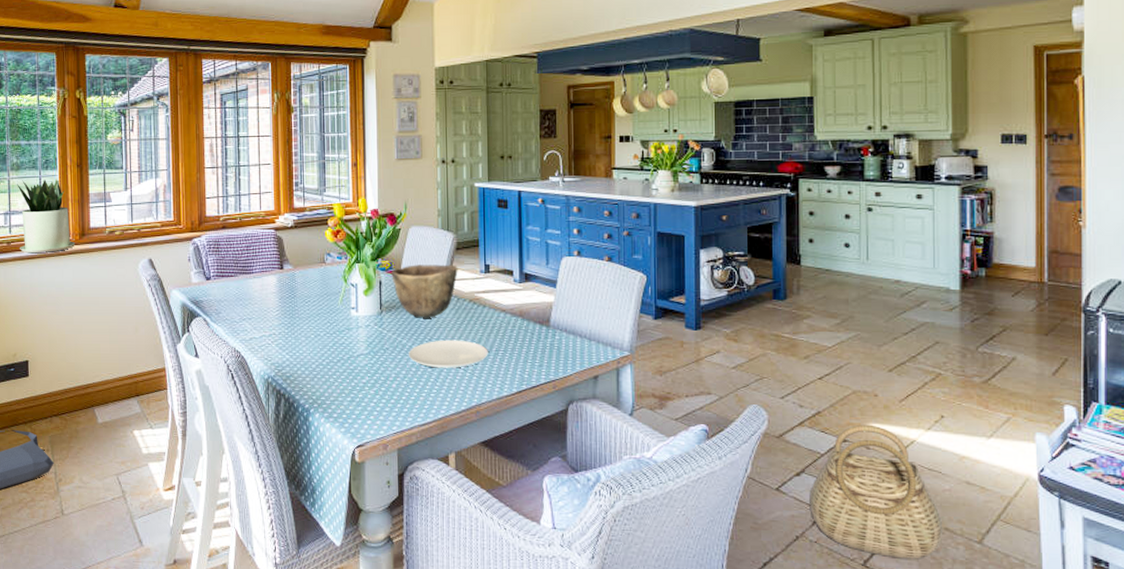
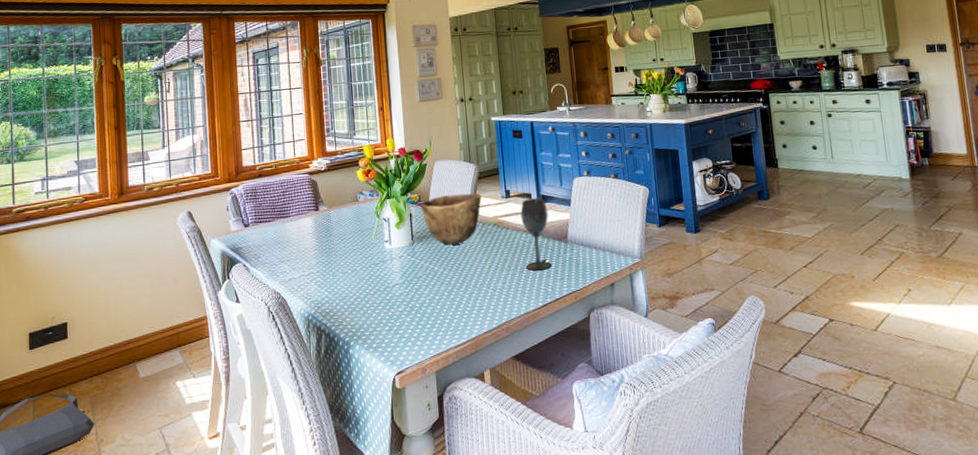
planter: present [17,178,76,254] -> none [54,142,114,216]
plate: present [409,339,488,368] -> none [441,262,514,291]
wine glass: none [500,276,531,354] -> present [520,198,552,271]
basket: present [809,424,943,560] -> none [807,303,923,423]

